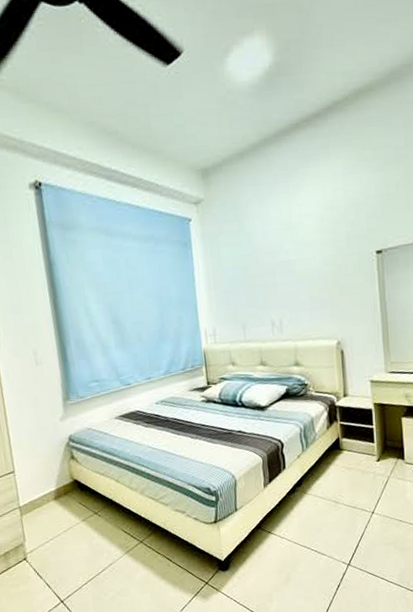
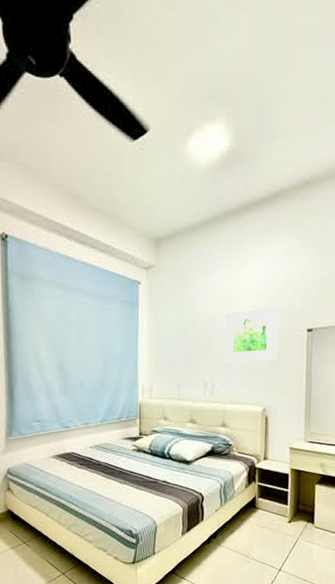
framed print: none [285,228,347,296] -> present [224,305,278,362]

